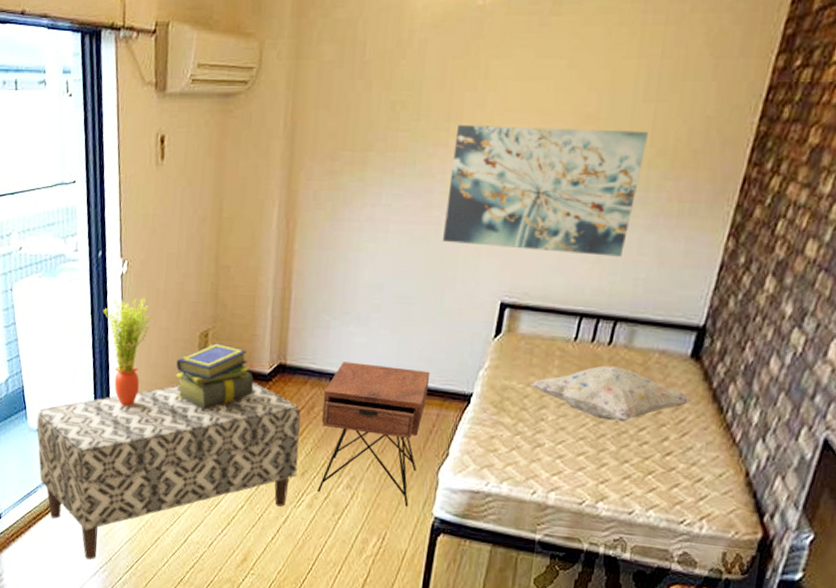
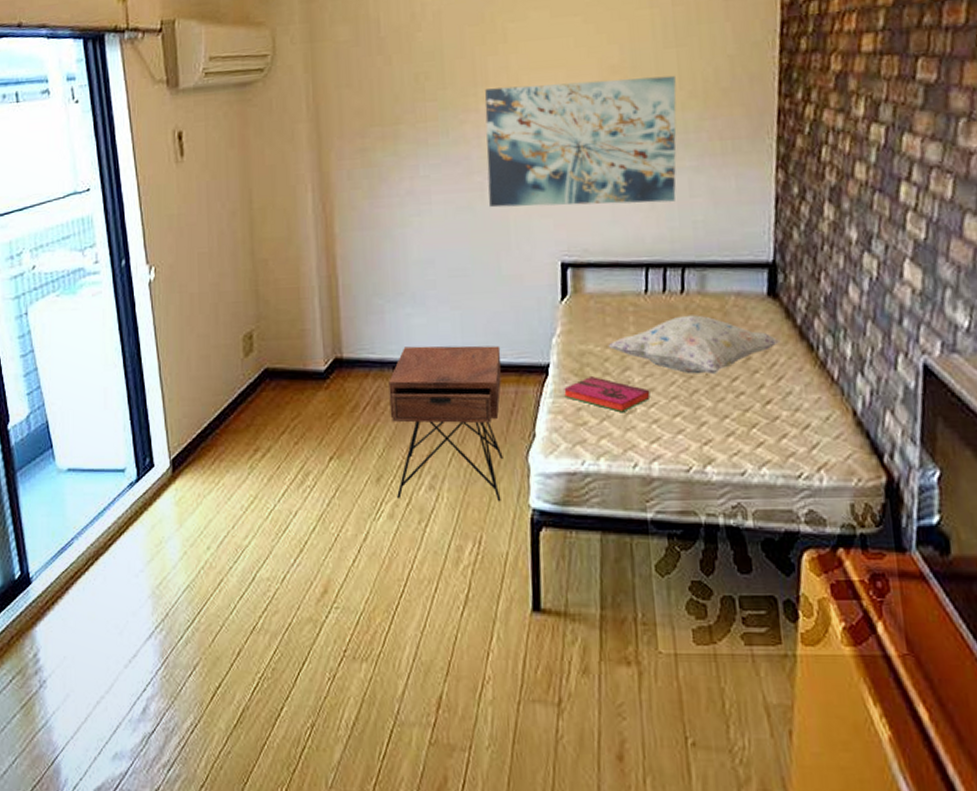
bench: present [36,382,301,560] -> none [66,382,371,619]
potted plant: present [104,297,151,407] -> none [133,305,187,429]
stack of books: present [176,343,254,409] -> none [220,344,310,421]
hardback book: none [481,410,561,446] -> present [564,376,651,413]

